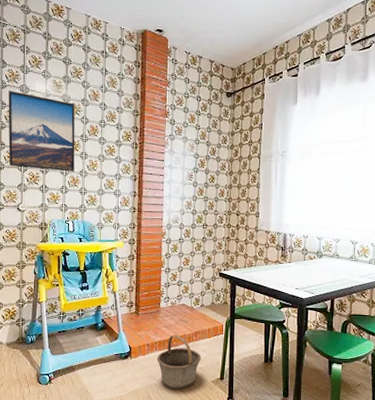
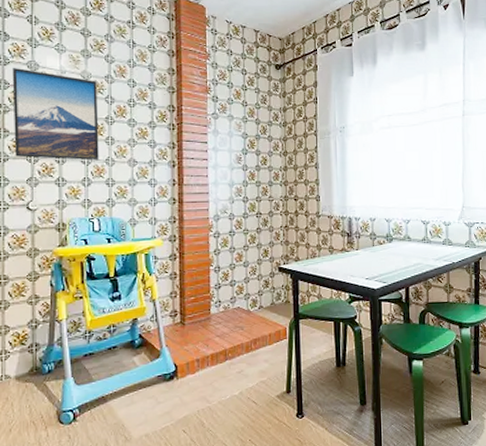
basket: present [156,335,201,390] -> none [209,345,263,412]

